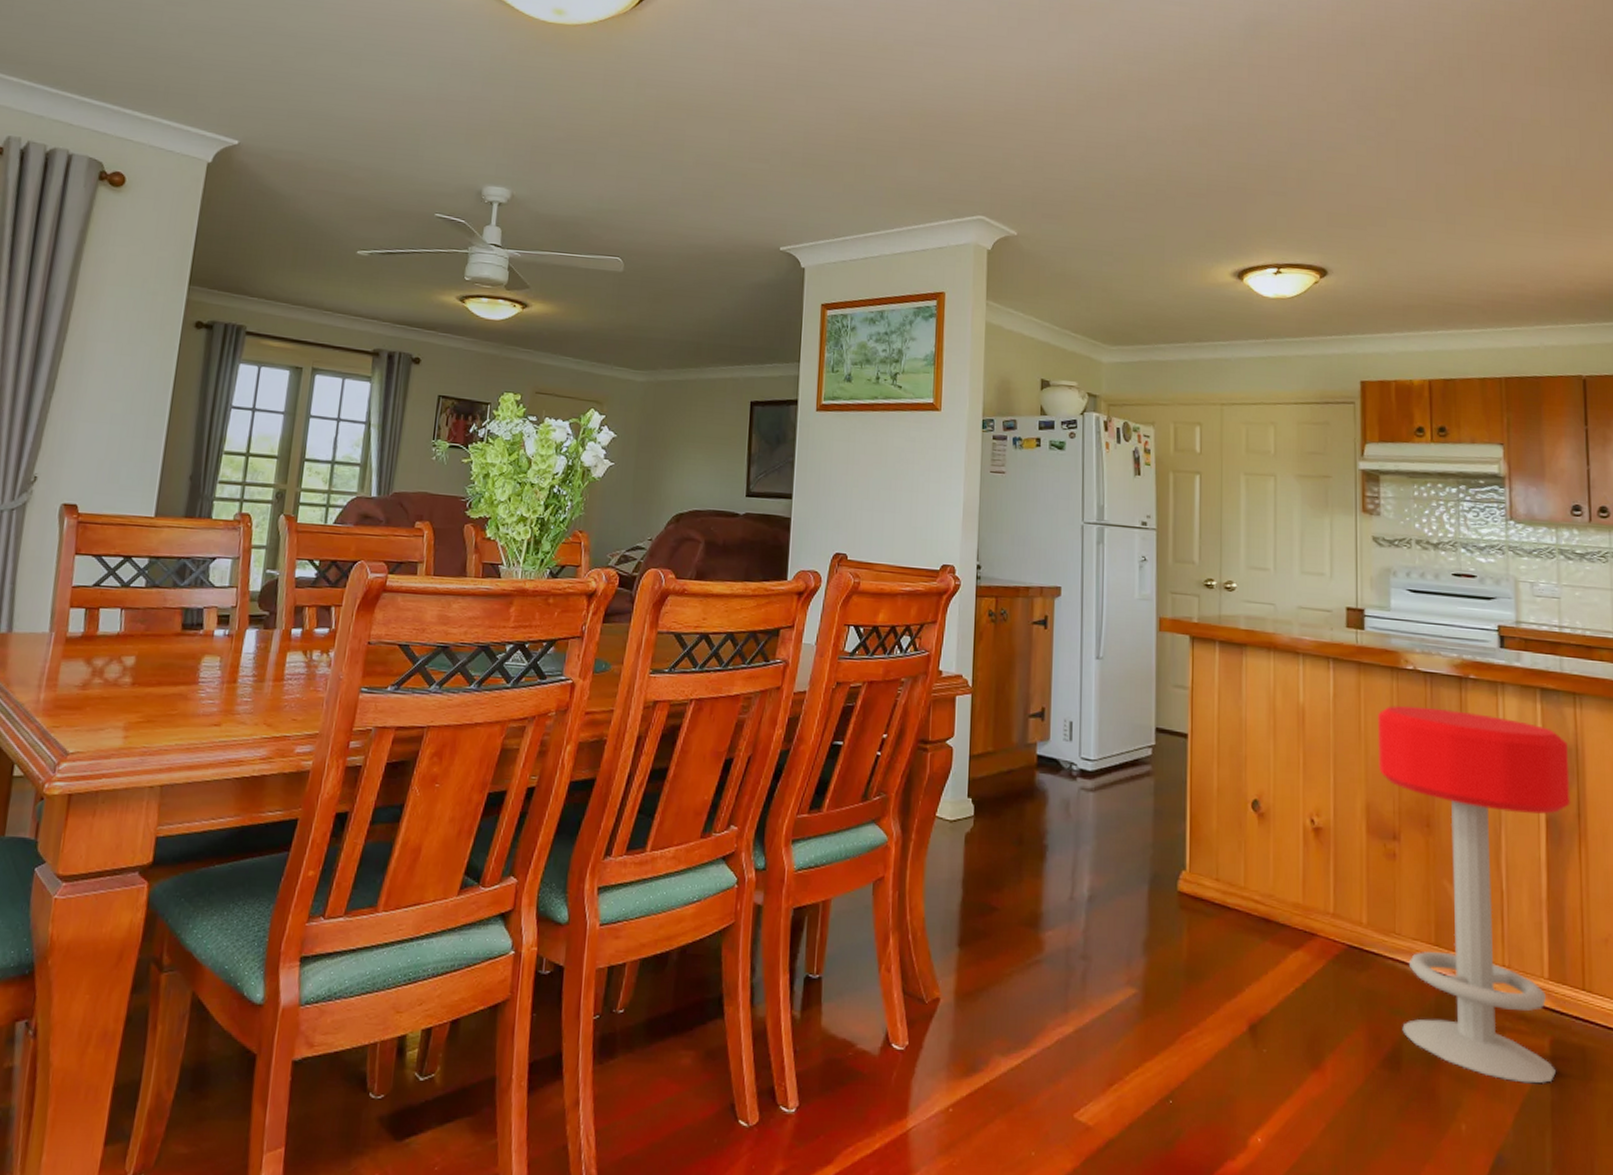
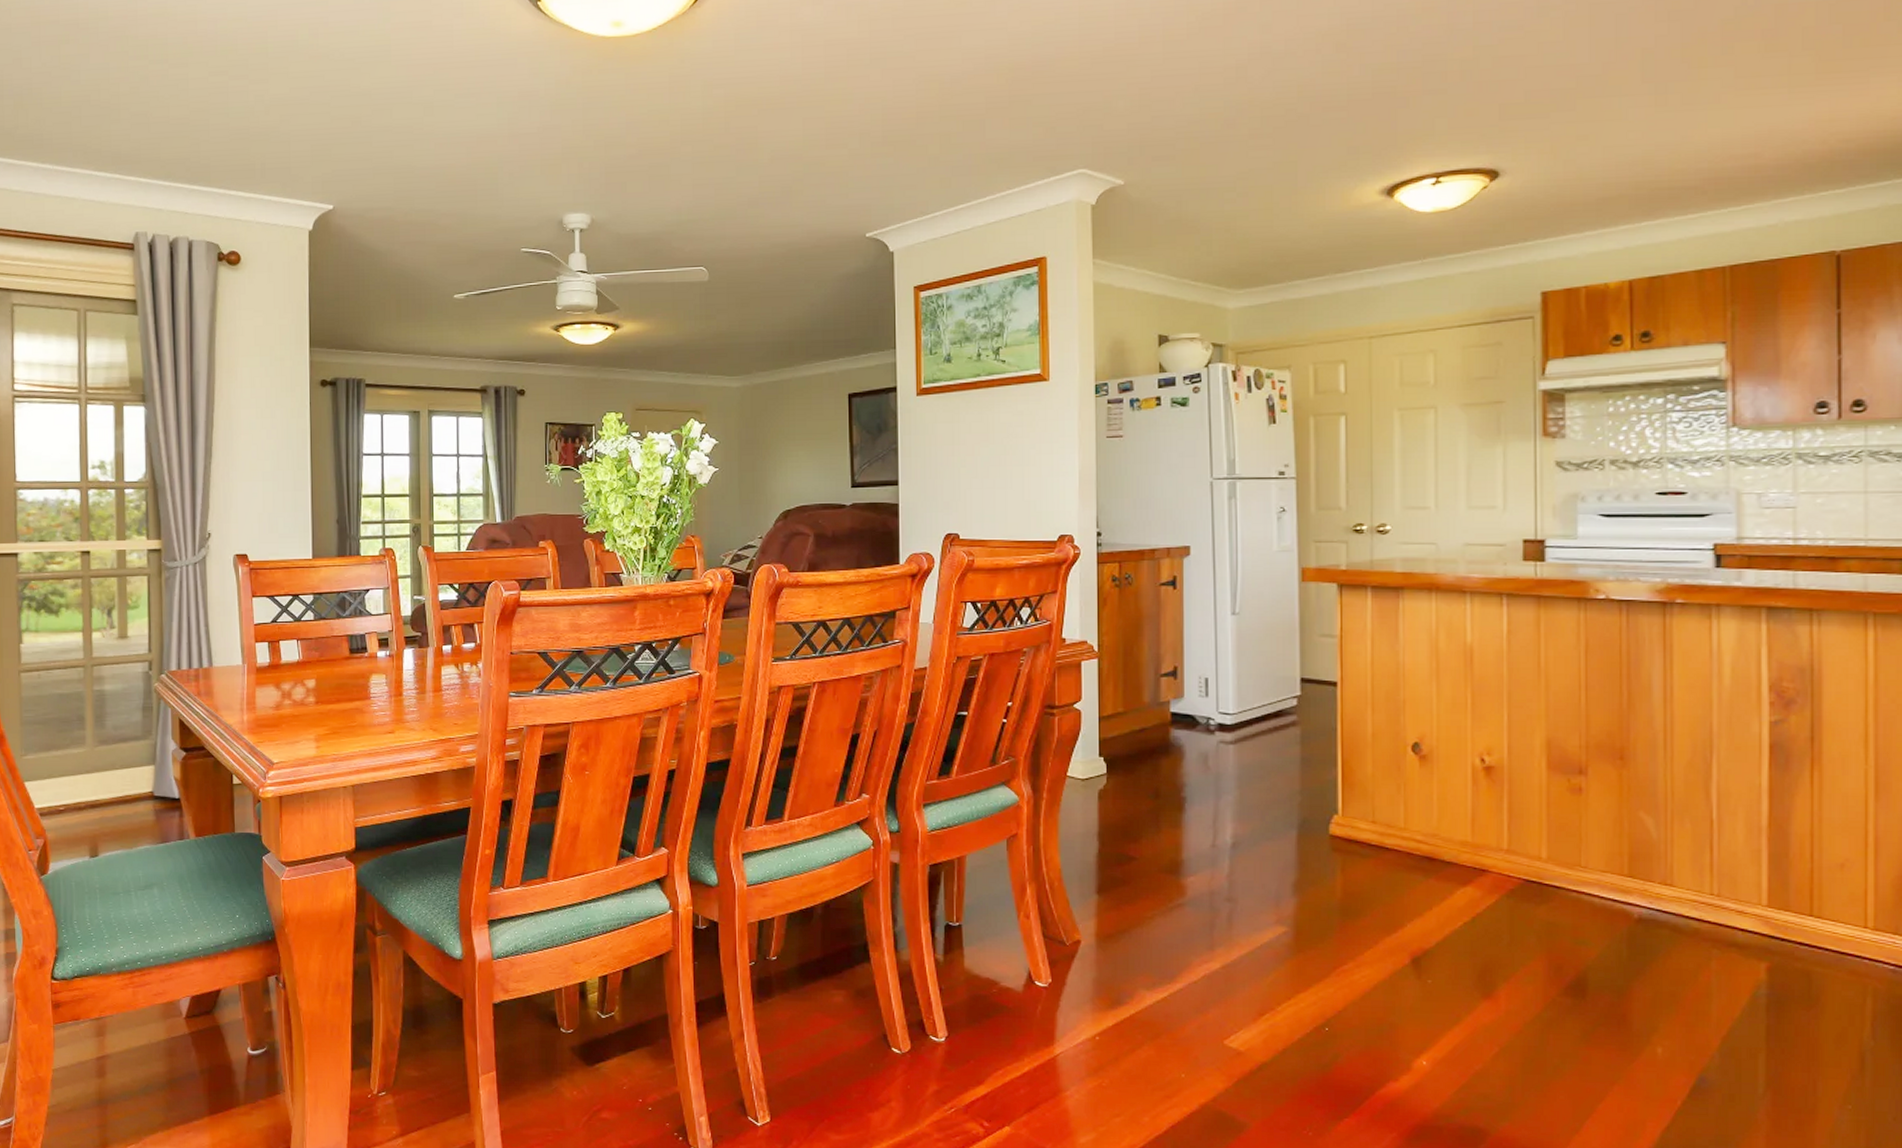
bar stool: present [1377,705,1572,1084] -> none [1560,636,1803,1009]

